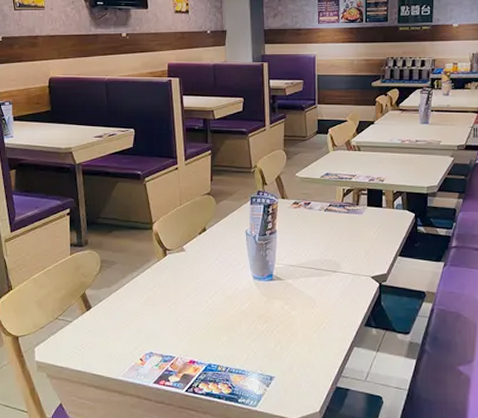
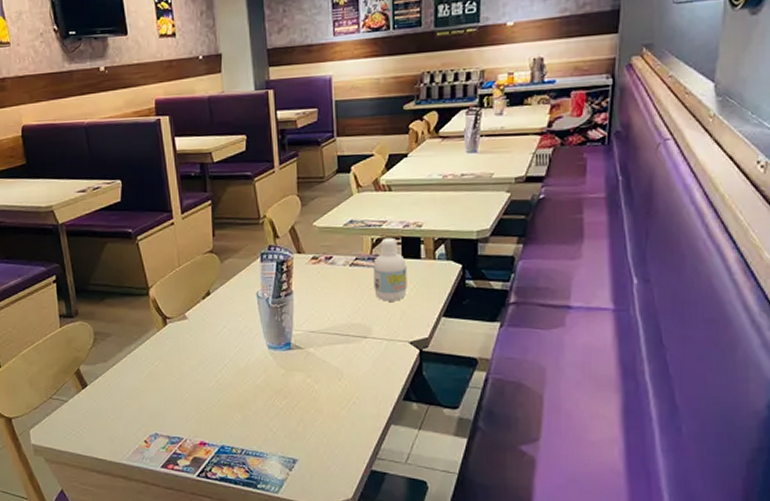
bottle: none [344,189,371,242] -> present [373,237,407,302]

